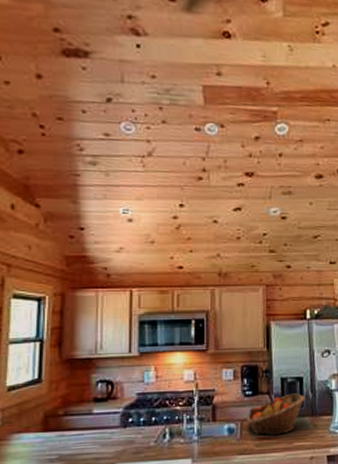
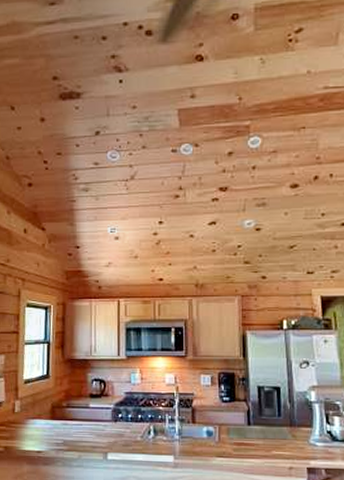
fruit basket: present [247,393,305,436] -> none [225,402,283,442]

